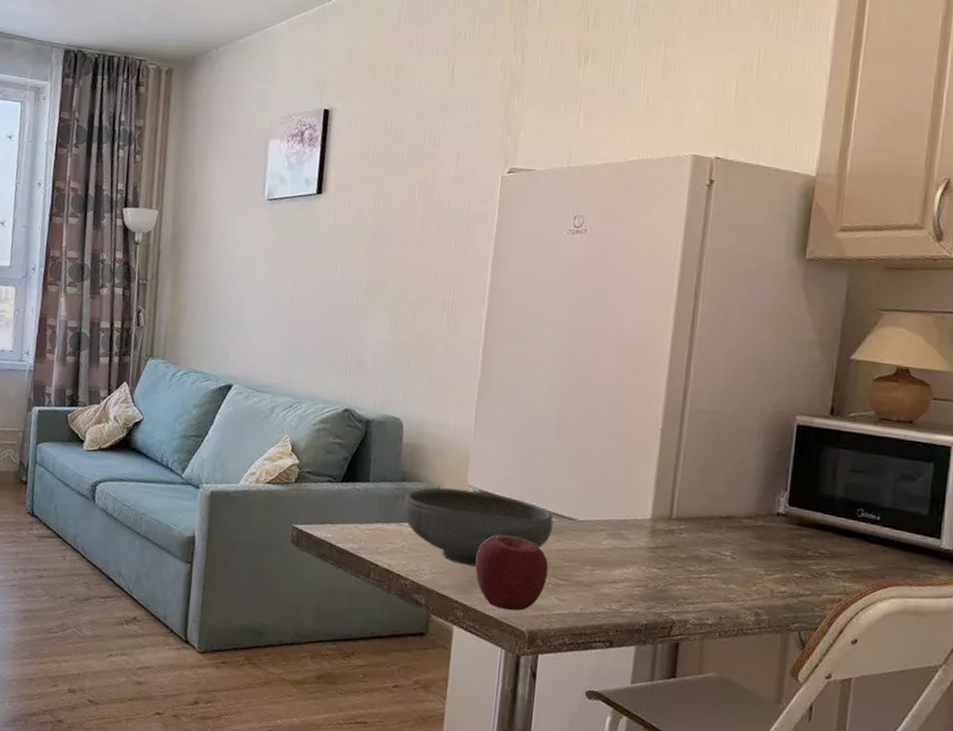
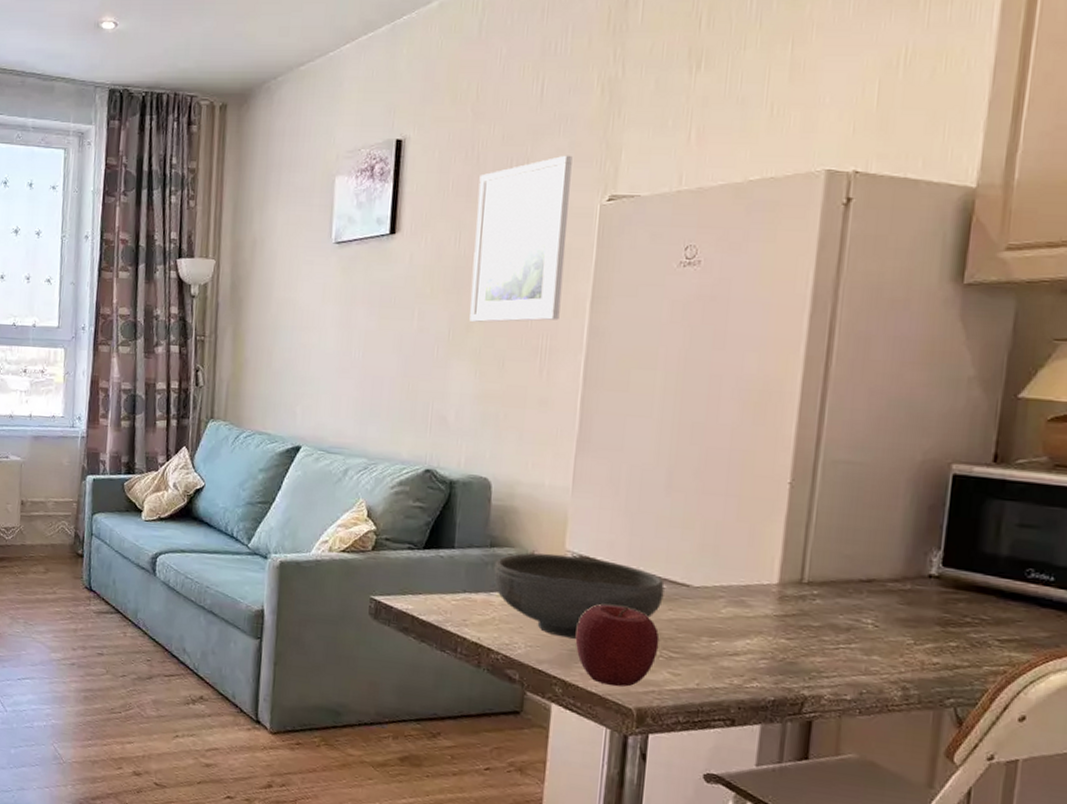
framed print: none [386,130,478,278] -> present [469,155,573,323]

